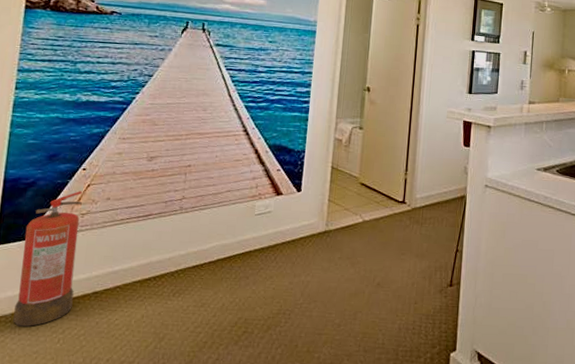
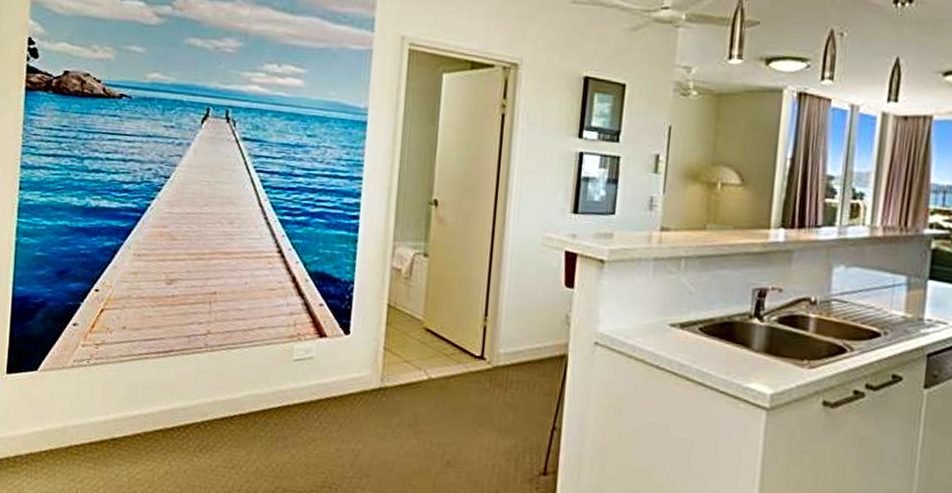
fire extinguisher: present [13,191,83,327] -> none [29,316,96,471]

